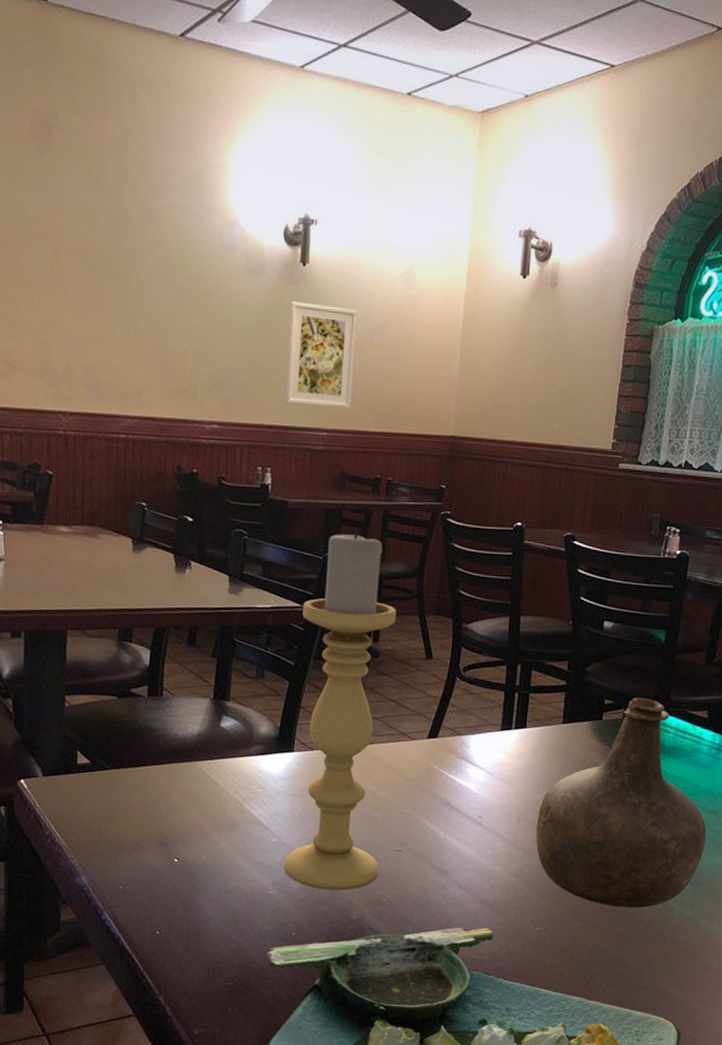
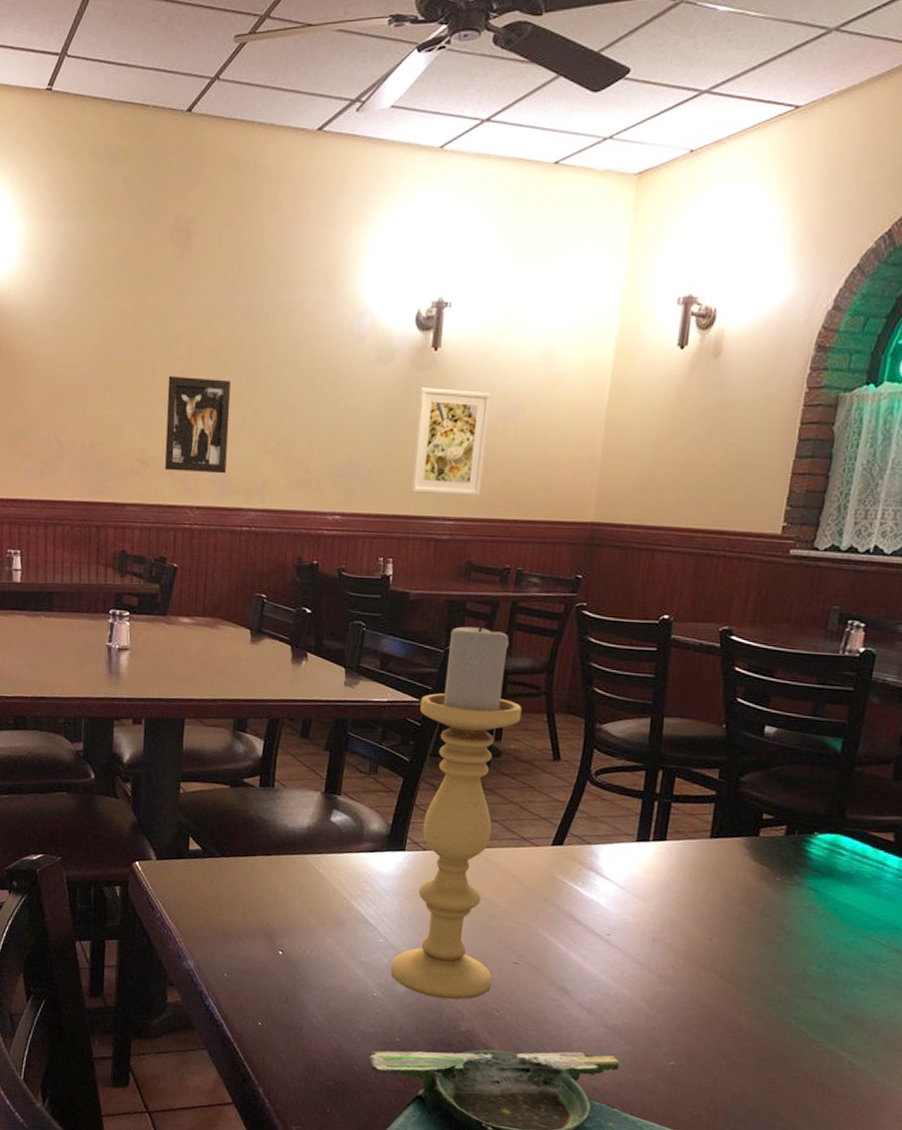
wall art: none [34,275,102,380] -> present [164,375,231,474]
bottle: present [536,698,707,908] -> none [673,814,888,1053]

